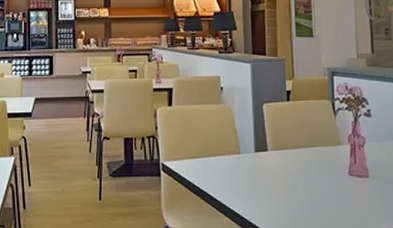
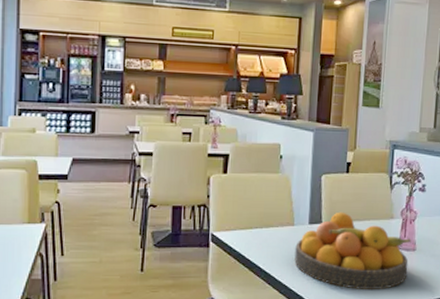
fruit bowl: none [243,139,363,219] -> present [294,212,411,291]

